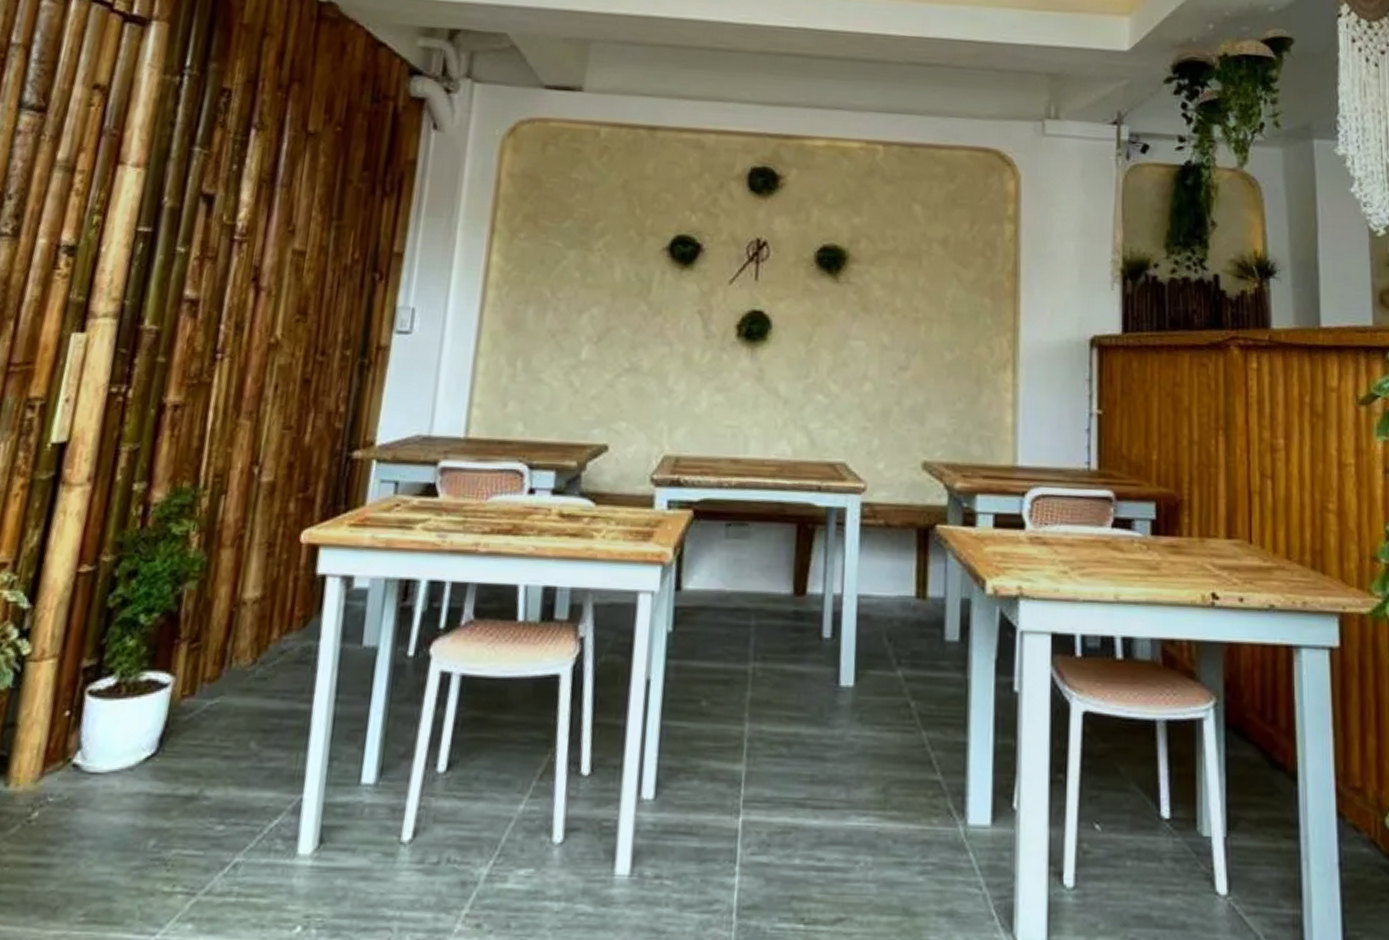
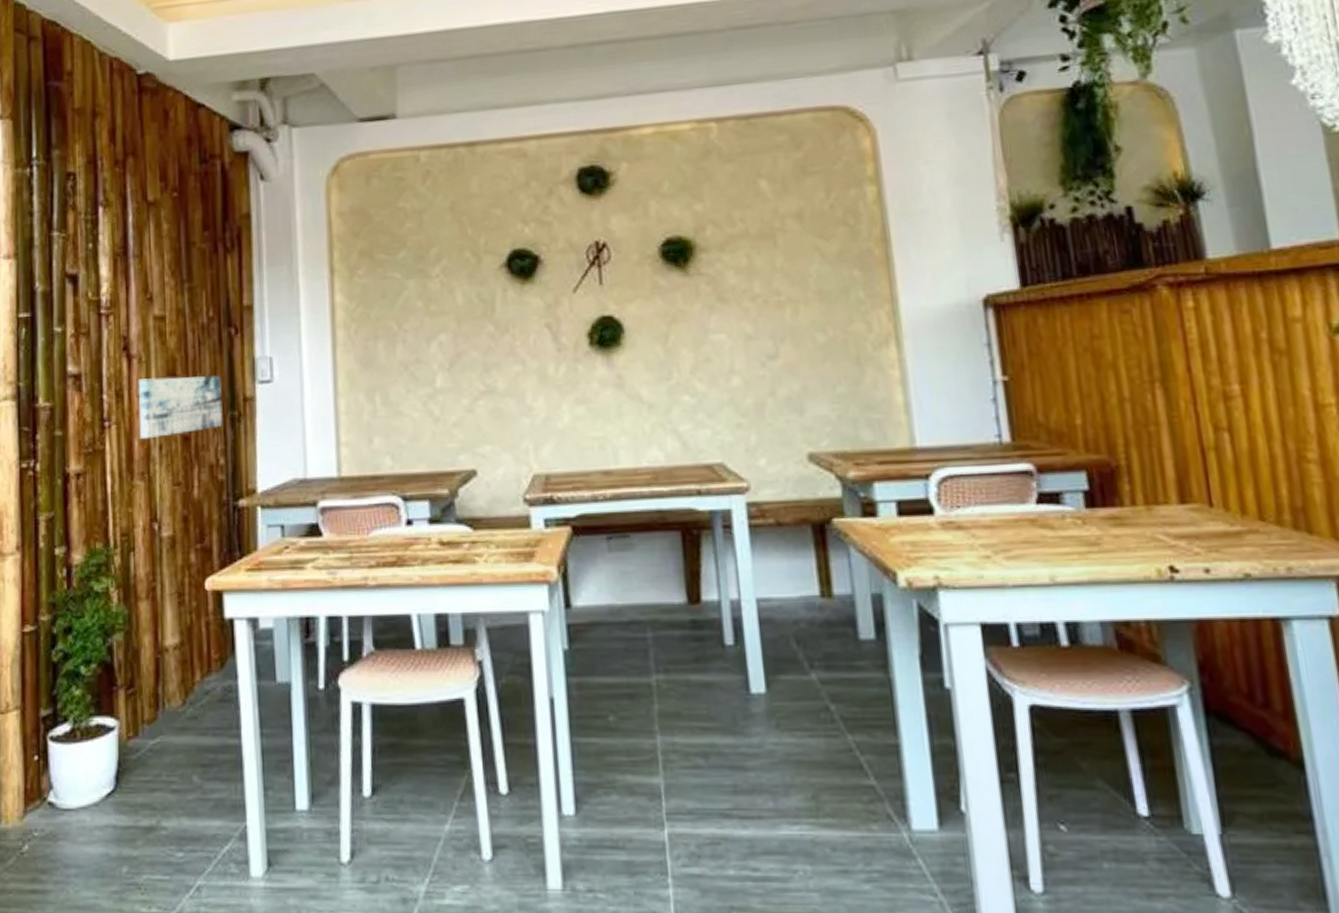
wall art: none [254,313,357,377] -> present [138,375,223,440]

